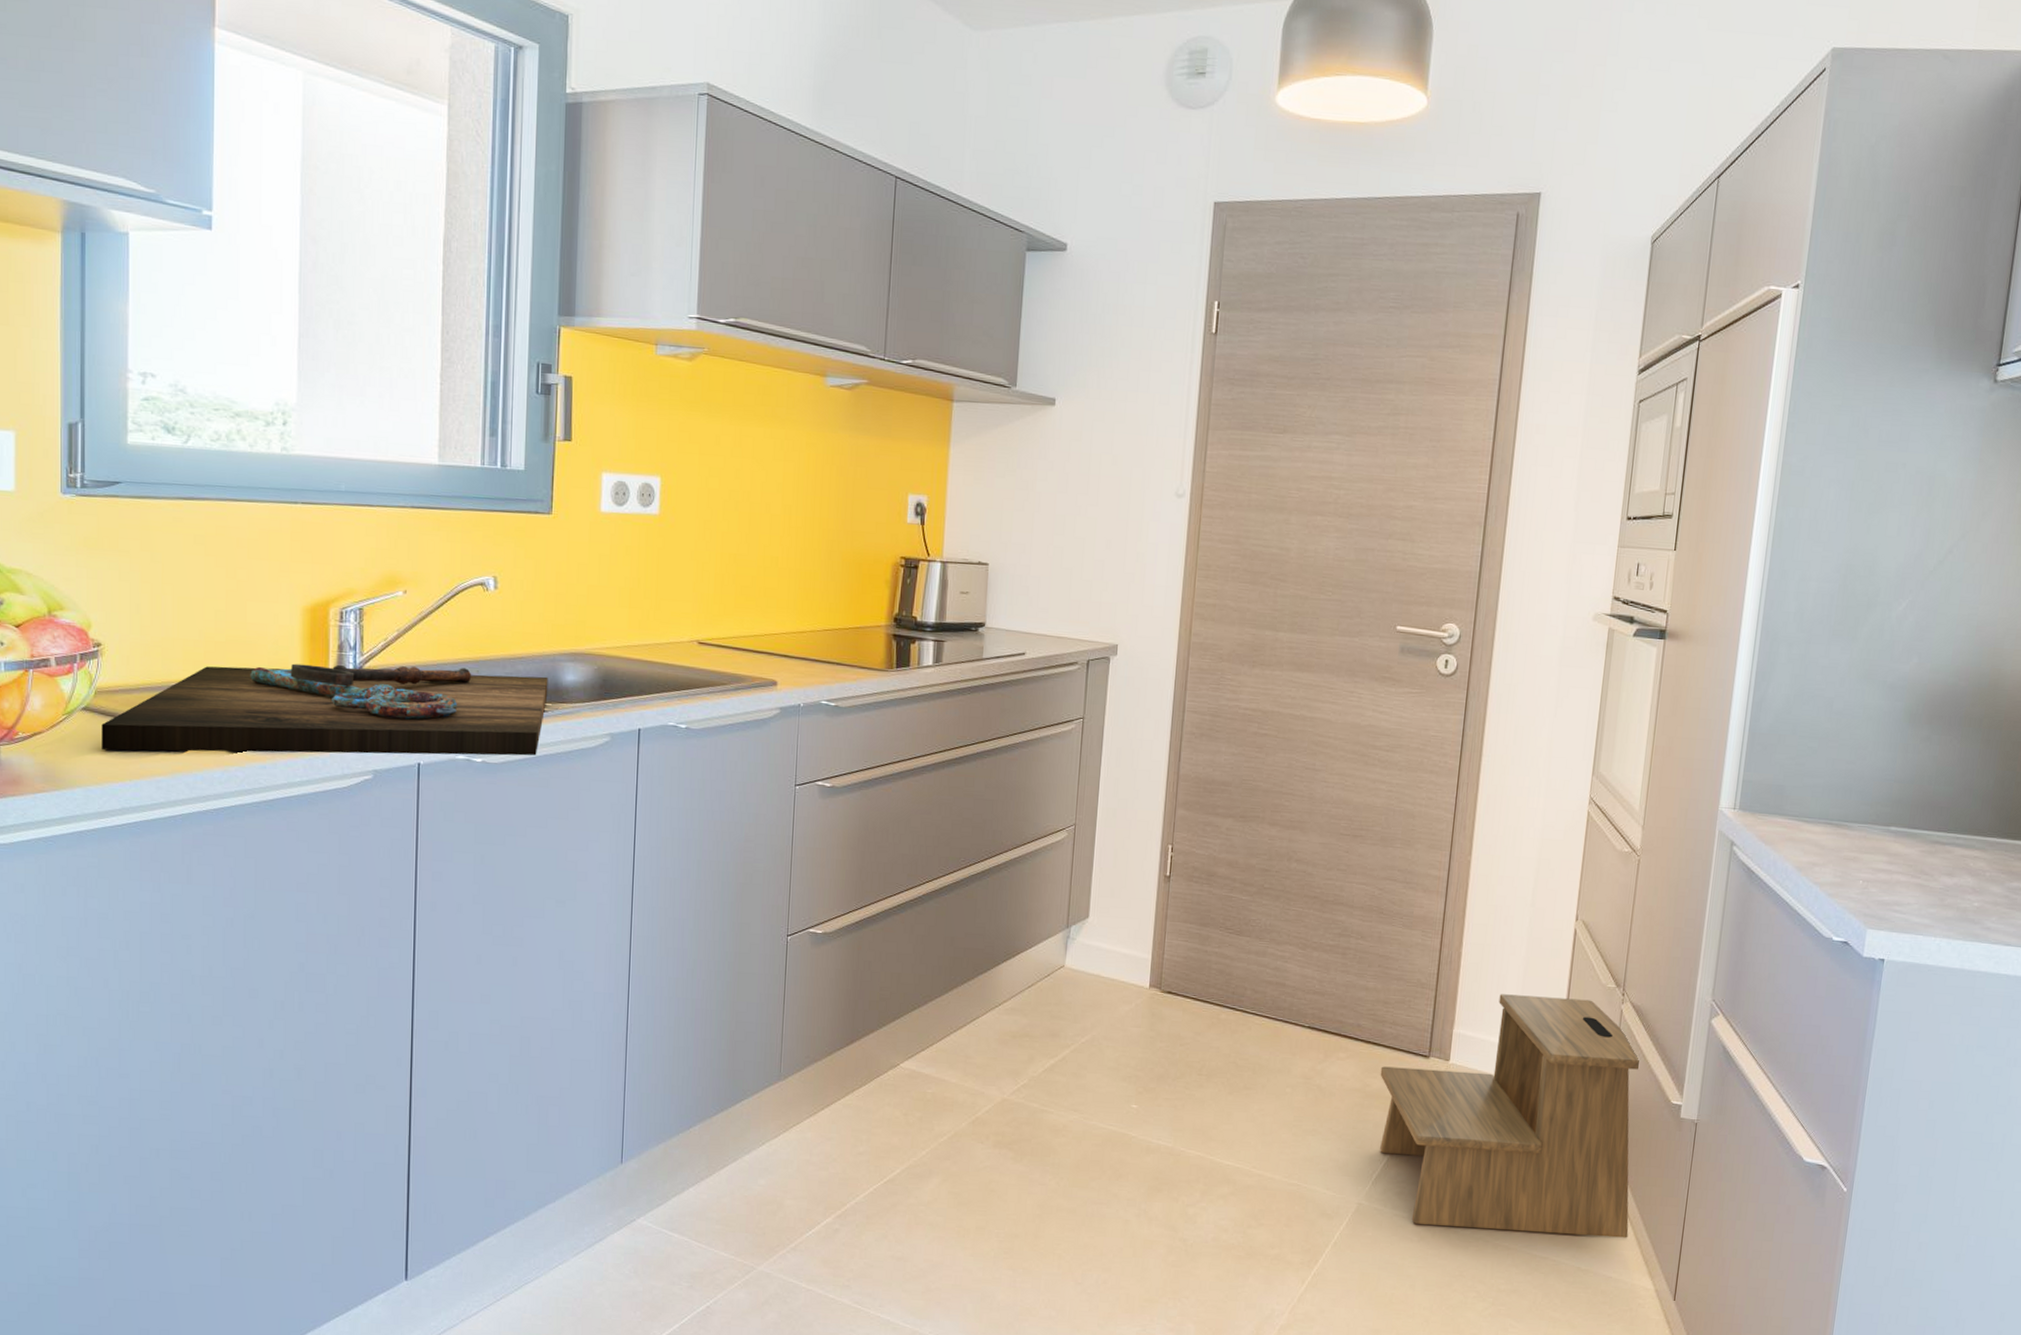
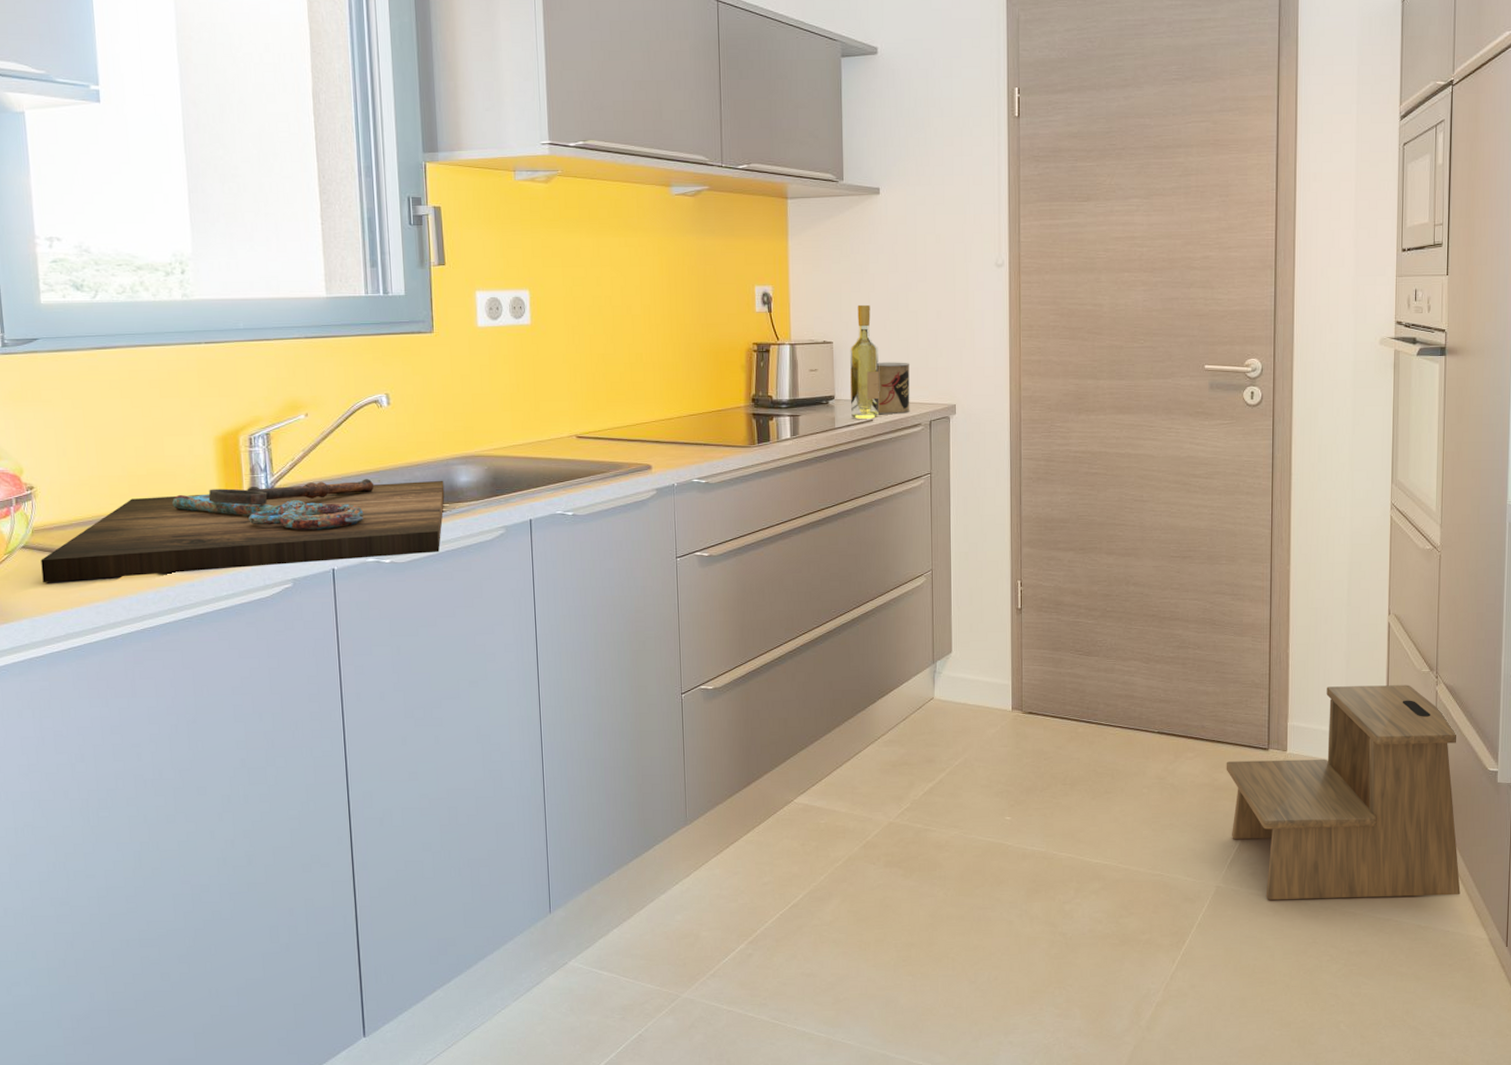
bottle: none [1001,525,1038,653] -> present [850,304,880,420]
tin can: none [1032,590,1071,651] -> present [877,362,910,415]

